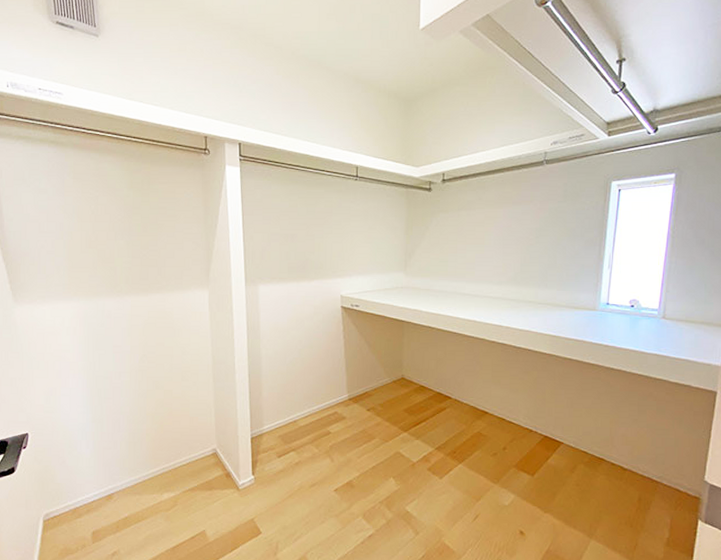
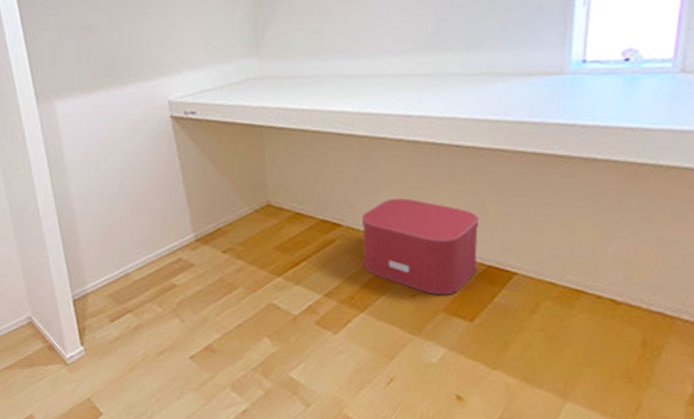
storage box: none [464,383,541,455] -> present [362,198,480,296]

